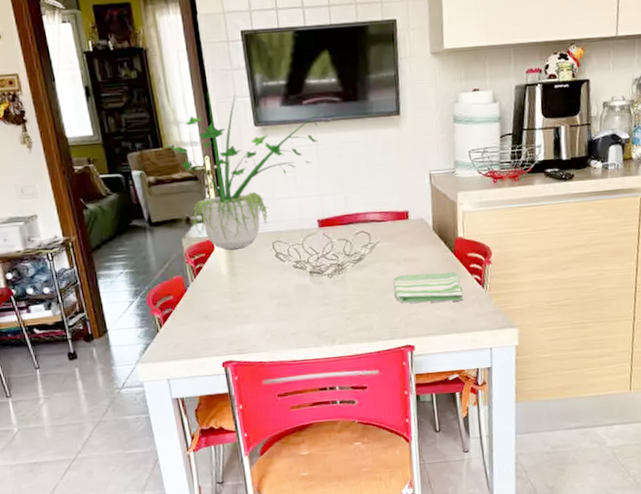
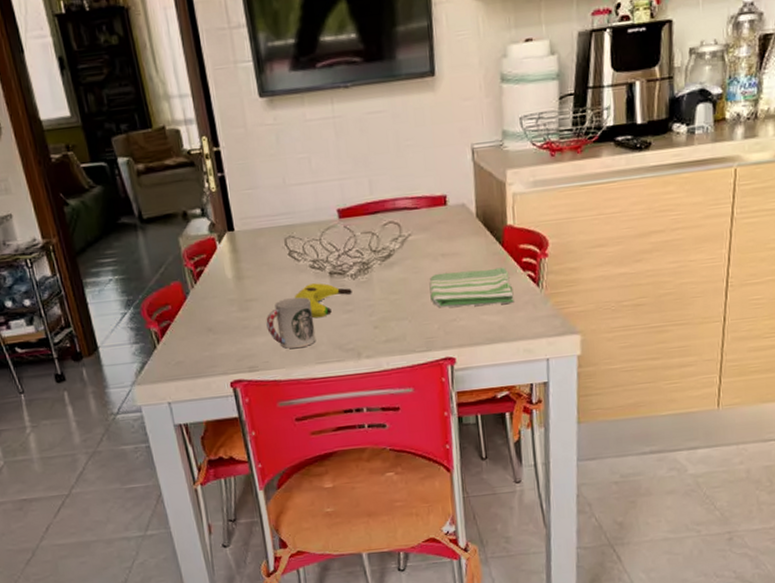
potted plant: present [163,91,321,250] -> none [152,56,339,249]
cup: none [255,291,297,335] -> present [266,297,316,349]
banana: none [279,280,329,310] -> present [294,283,352,319]

